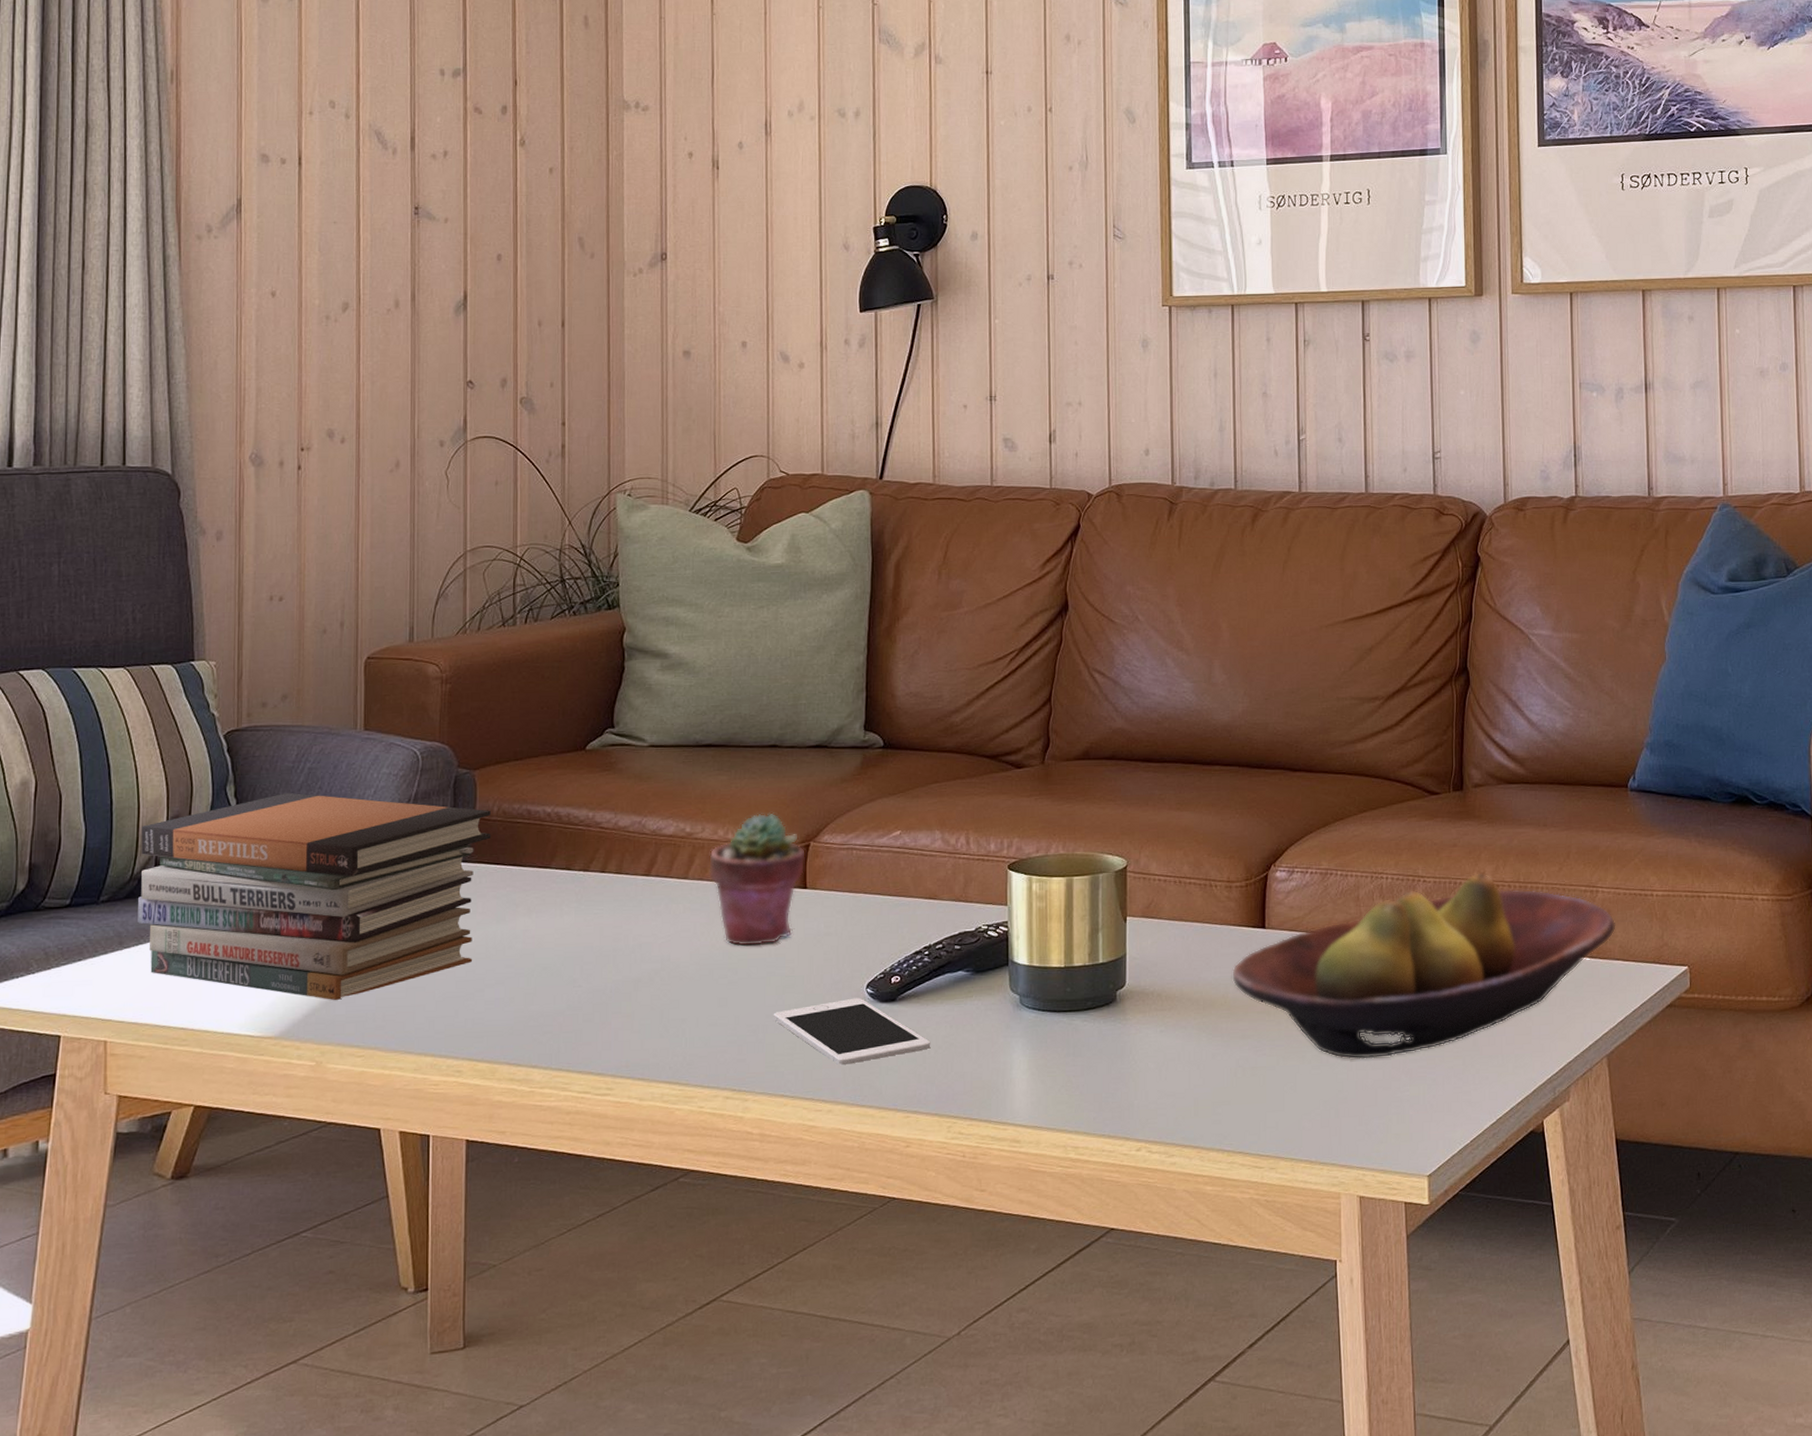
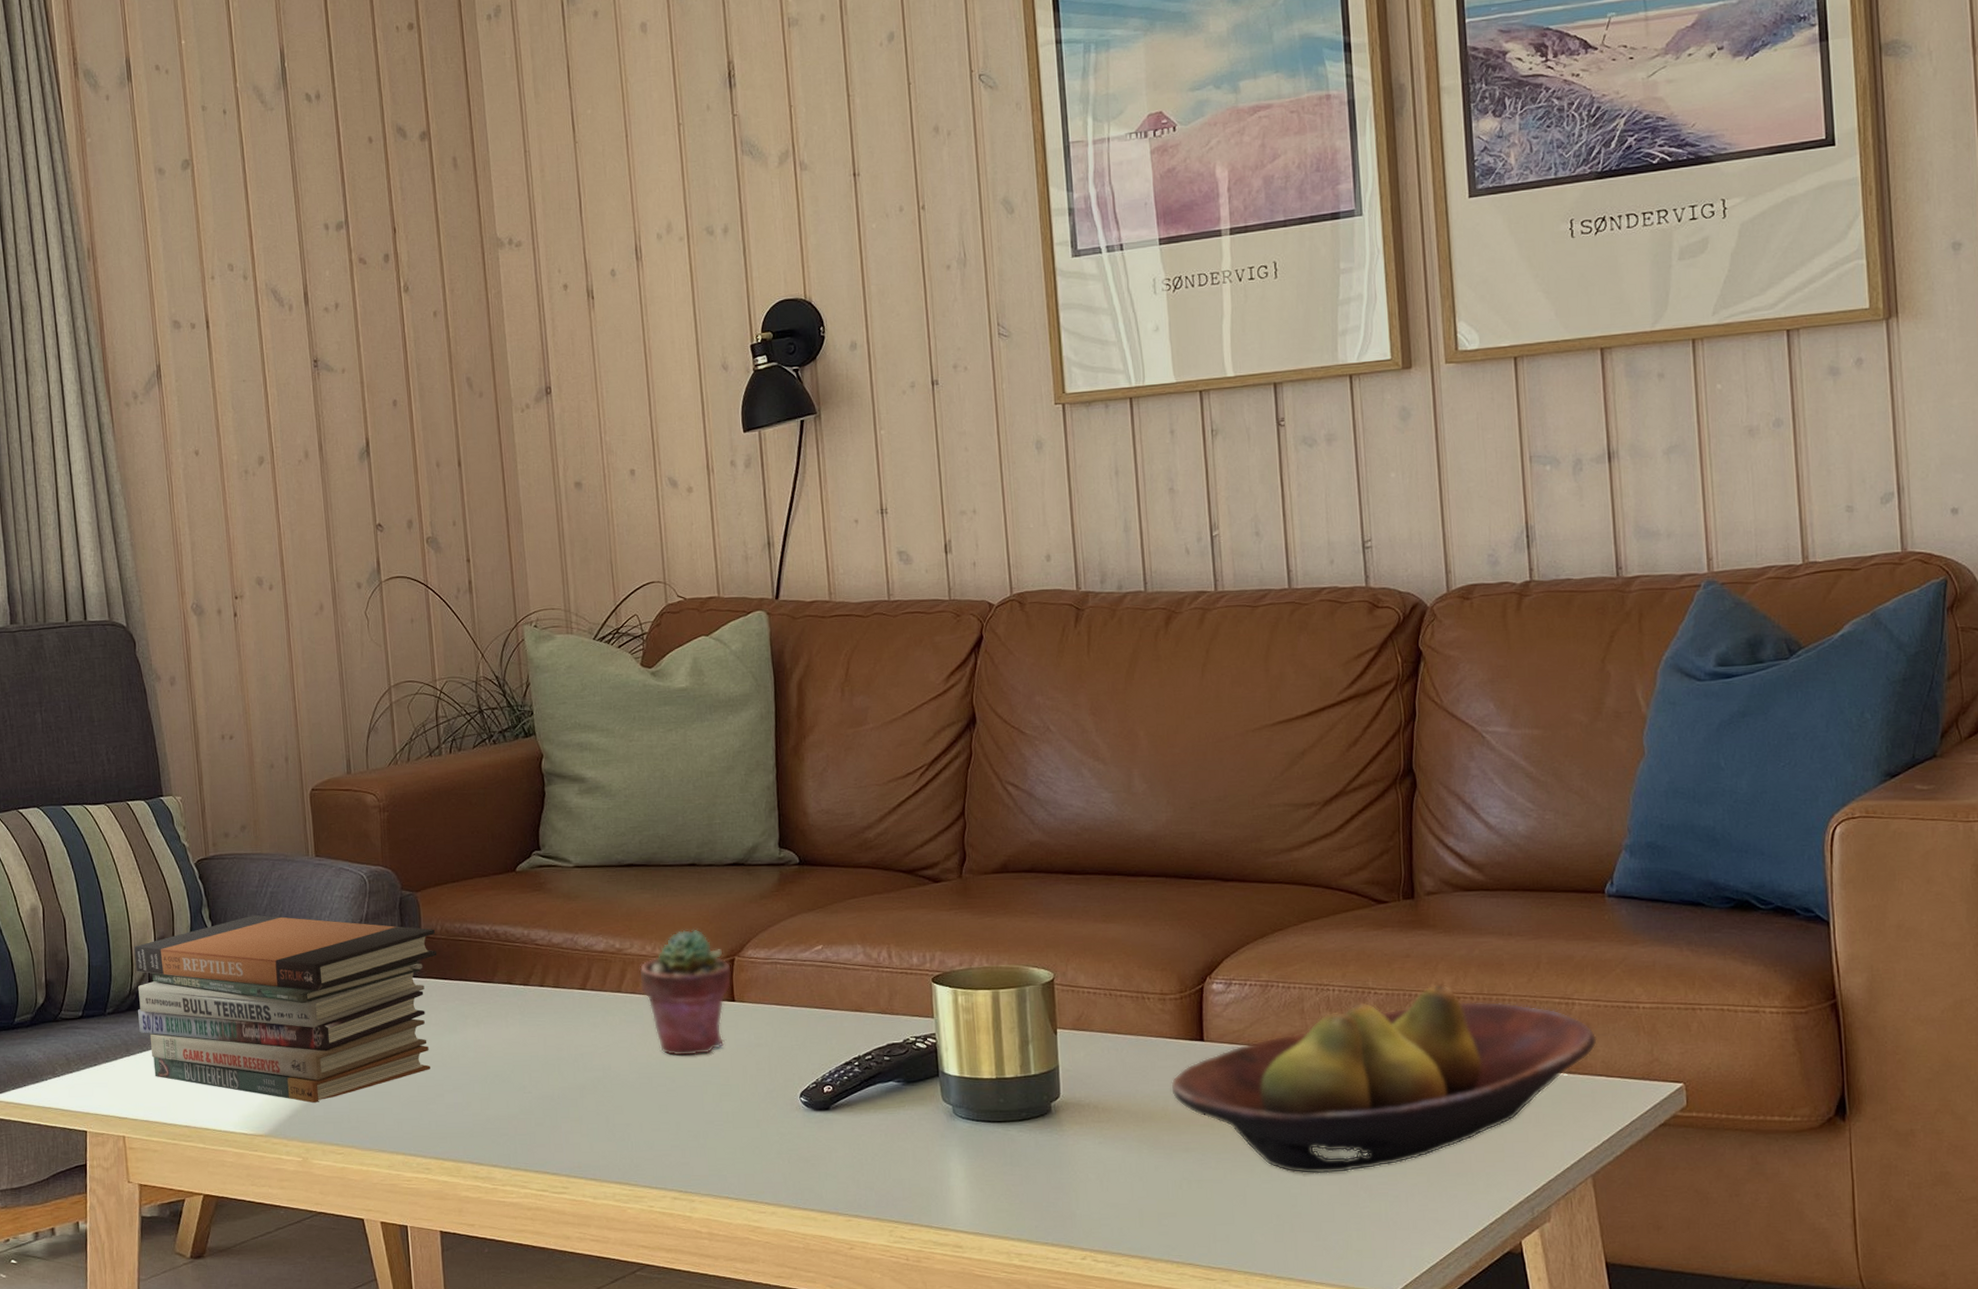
cell phone: present [773,997,931,1065] -> none [712,1106,867,1170]

